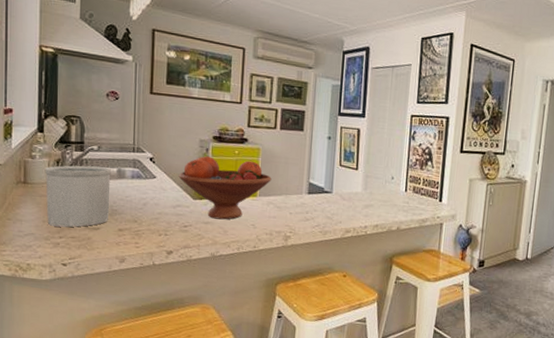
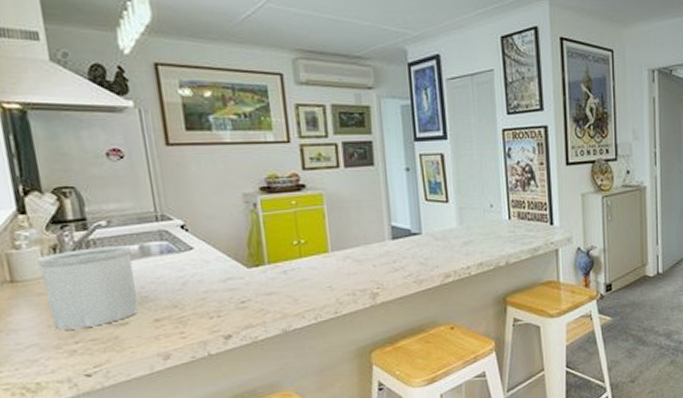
fruit bowl: present [178,156,272,220] -> none [222,210,344,287]

